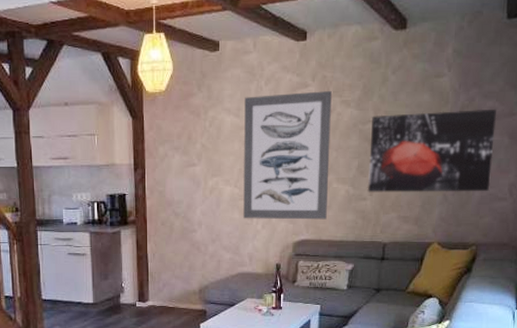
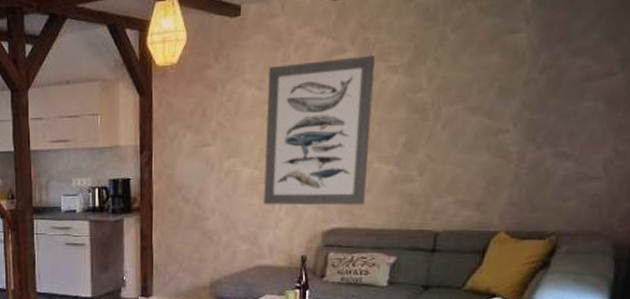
wall art: present [367,109,497,193] -> none [416,68,590,173]

